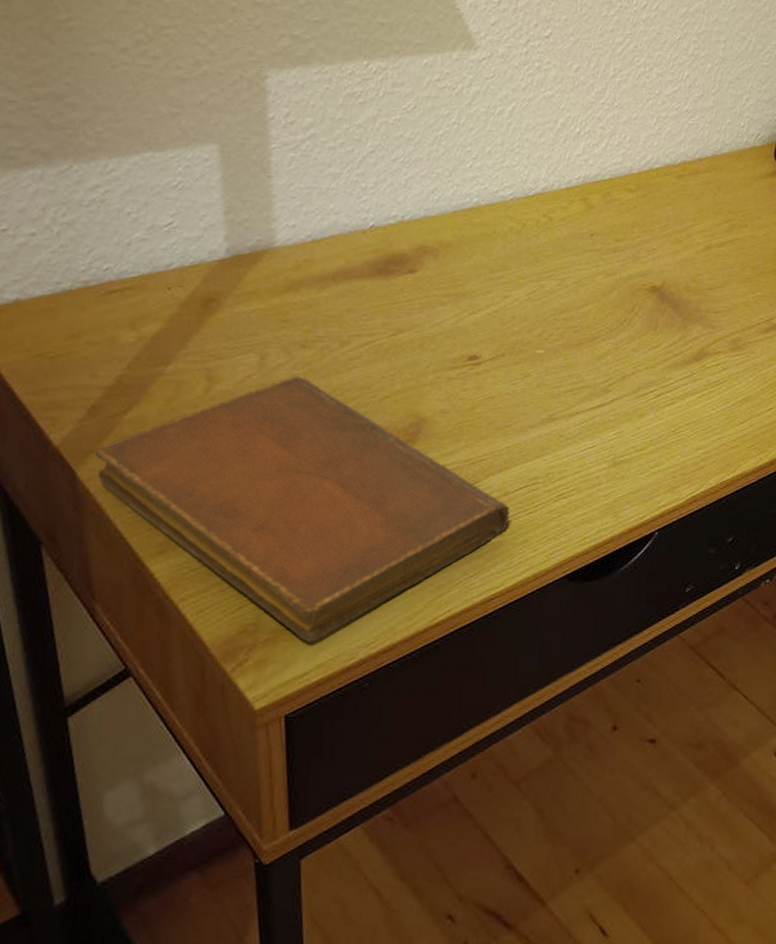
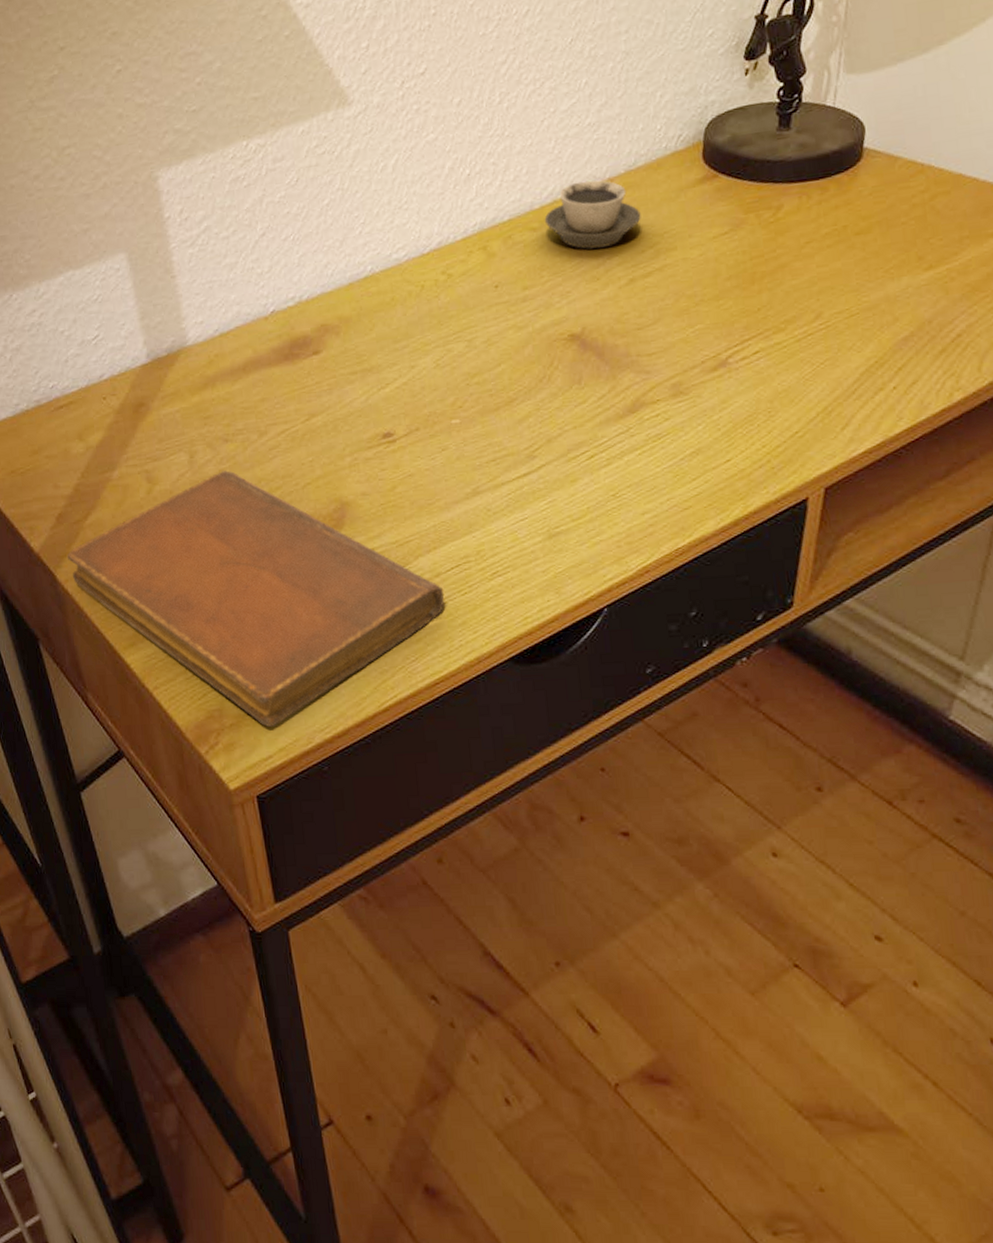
cup: none [640,157,721,217] -> present [544,180,641,250]

